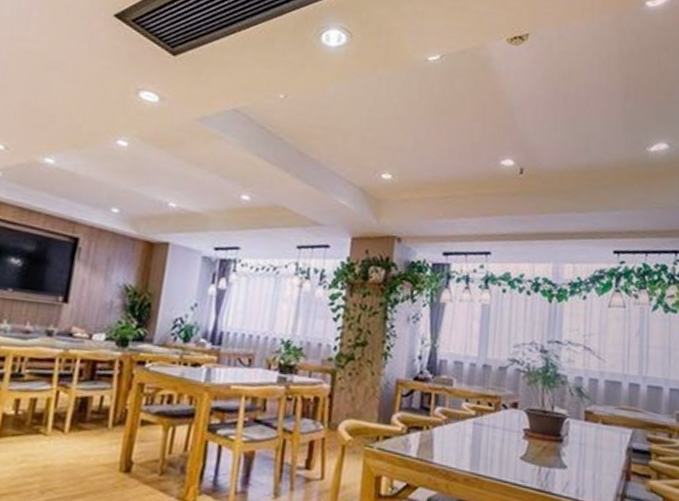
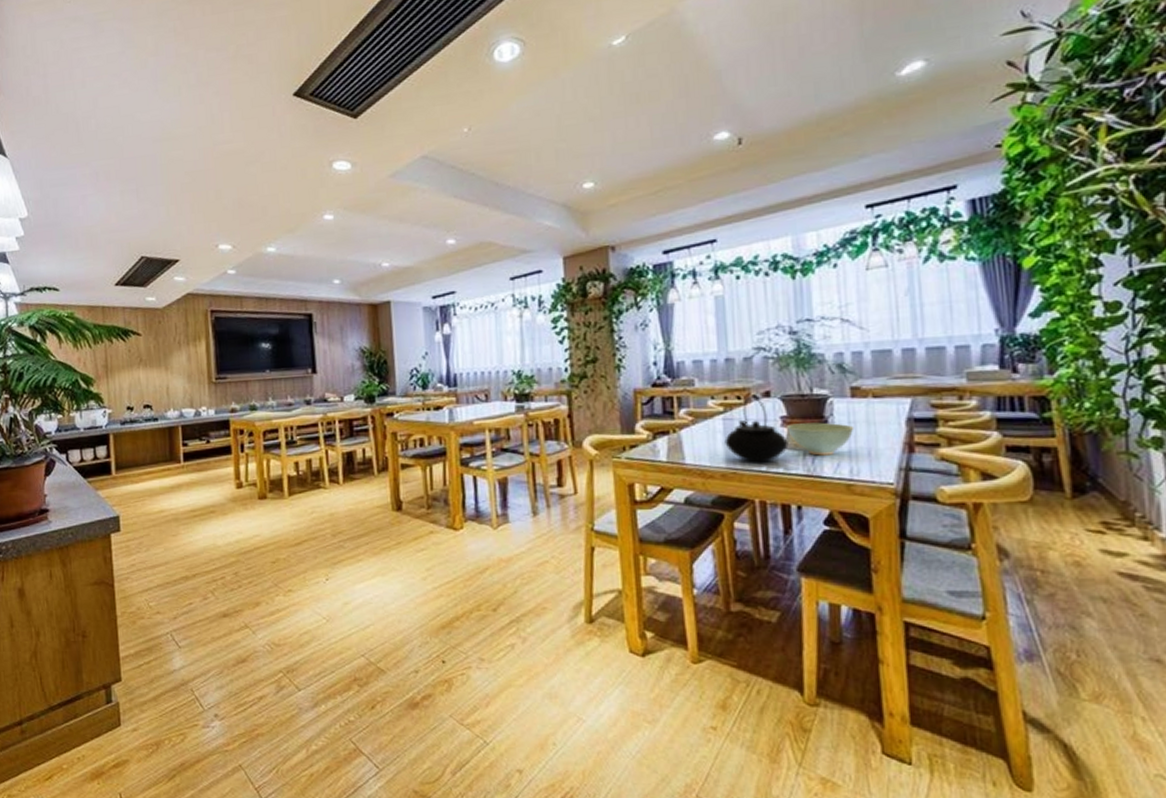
teapot: none [472,404,528,473] -> present [724,396,789,463]
bowl: none [528,437,584,473] -> present [787,422,855,456]

